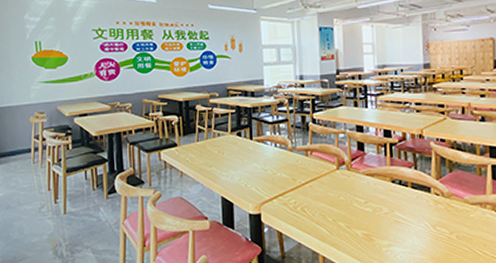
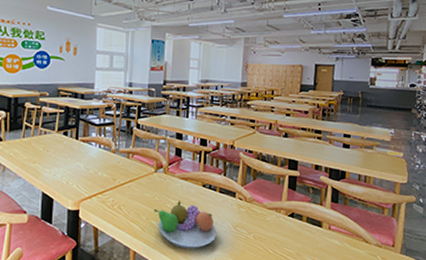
fruit bowl: none [340,198,413,252] -> present [154,199,216,249]

